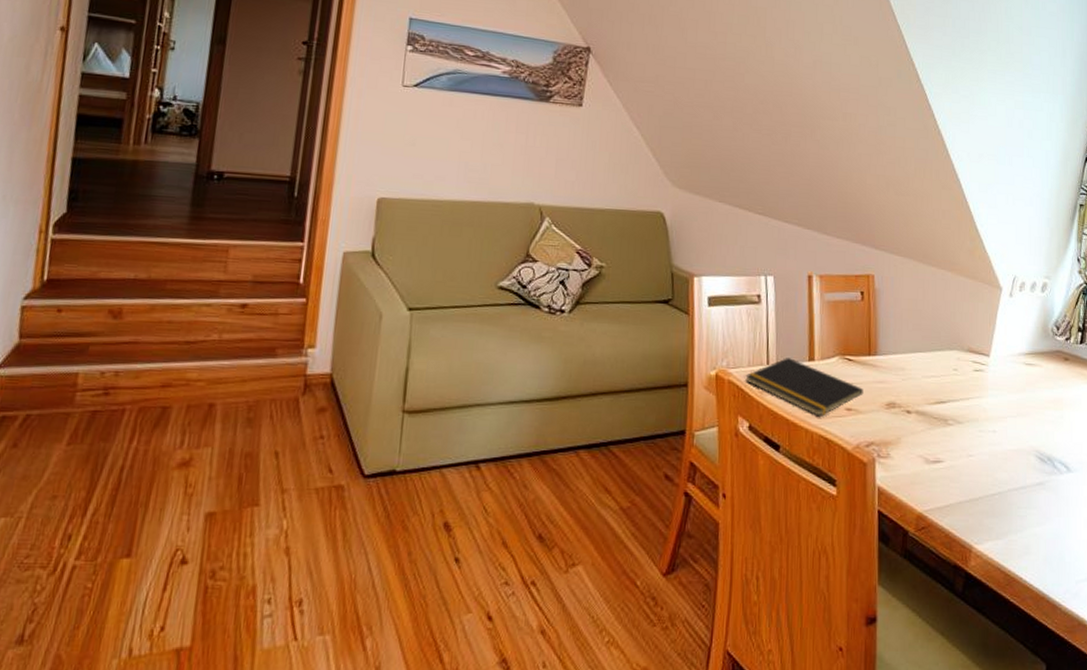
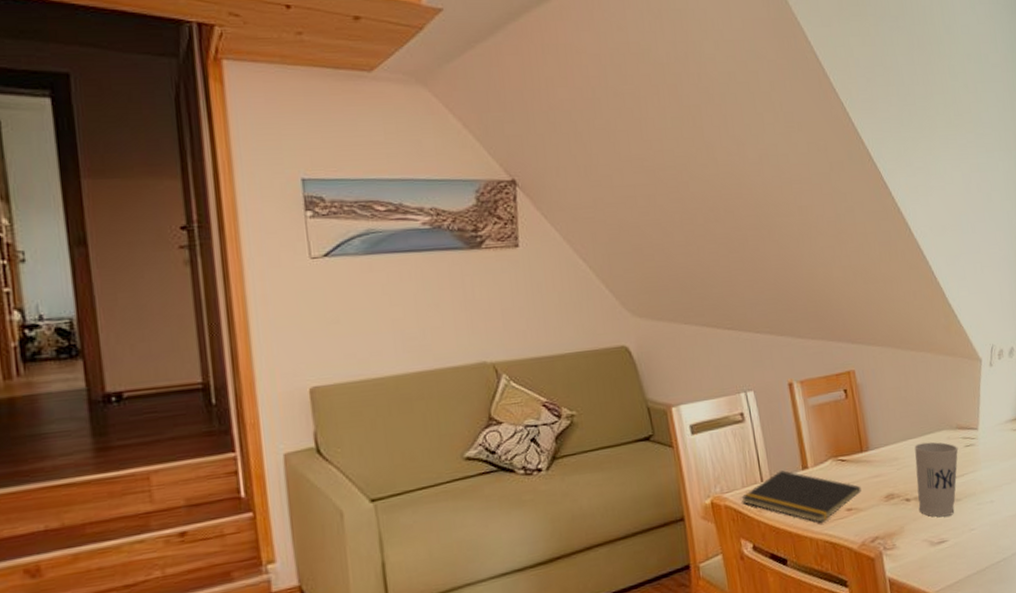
cup: none [918,358,967,437] -> present [914,442,959,518]

